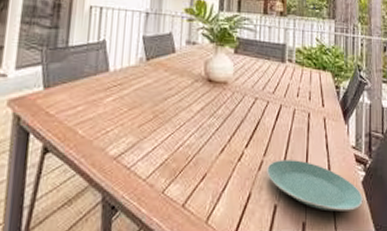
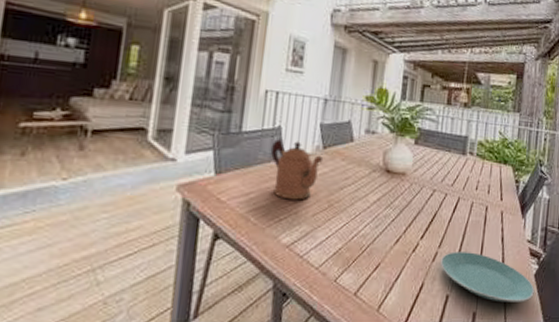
coffeepot: none [96,53,147,112] -> present [270,139,324,200]

